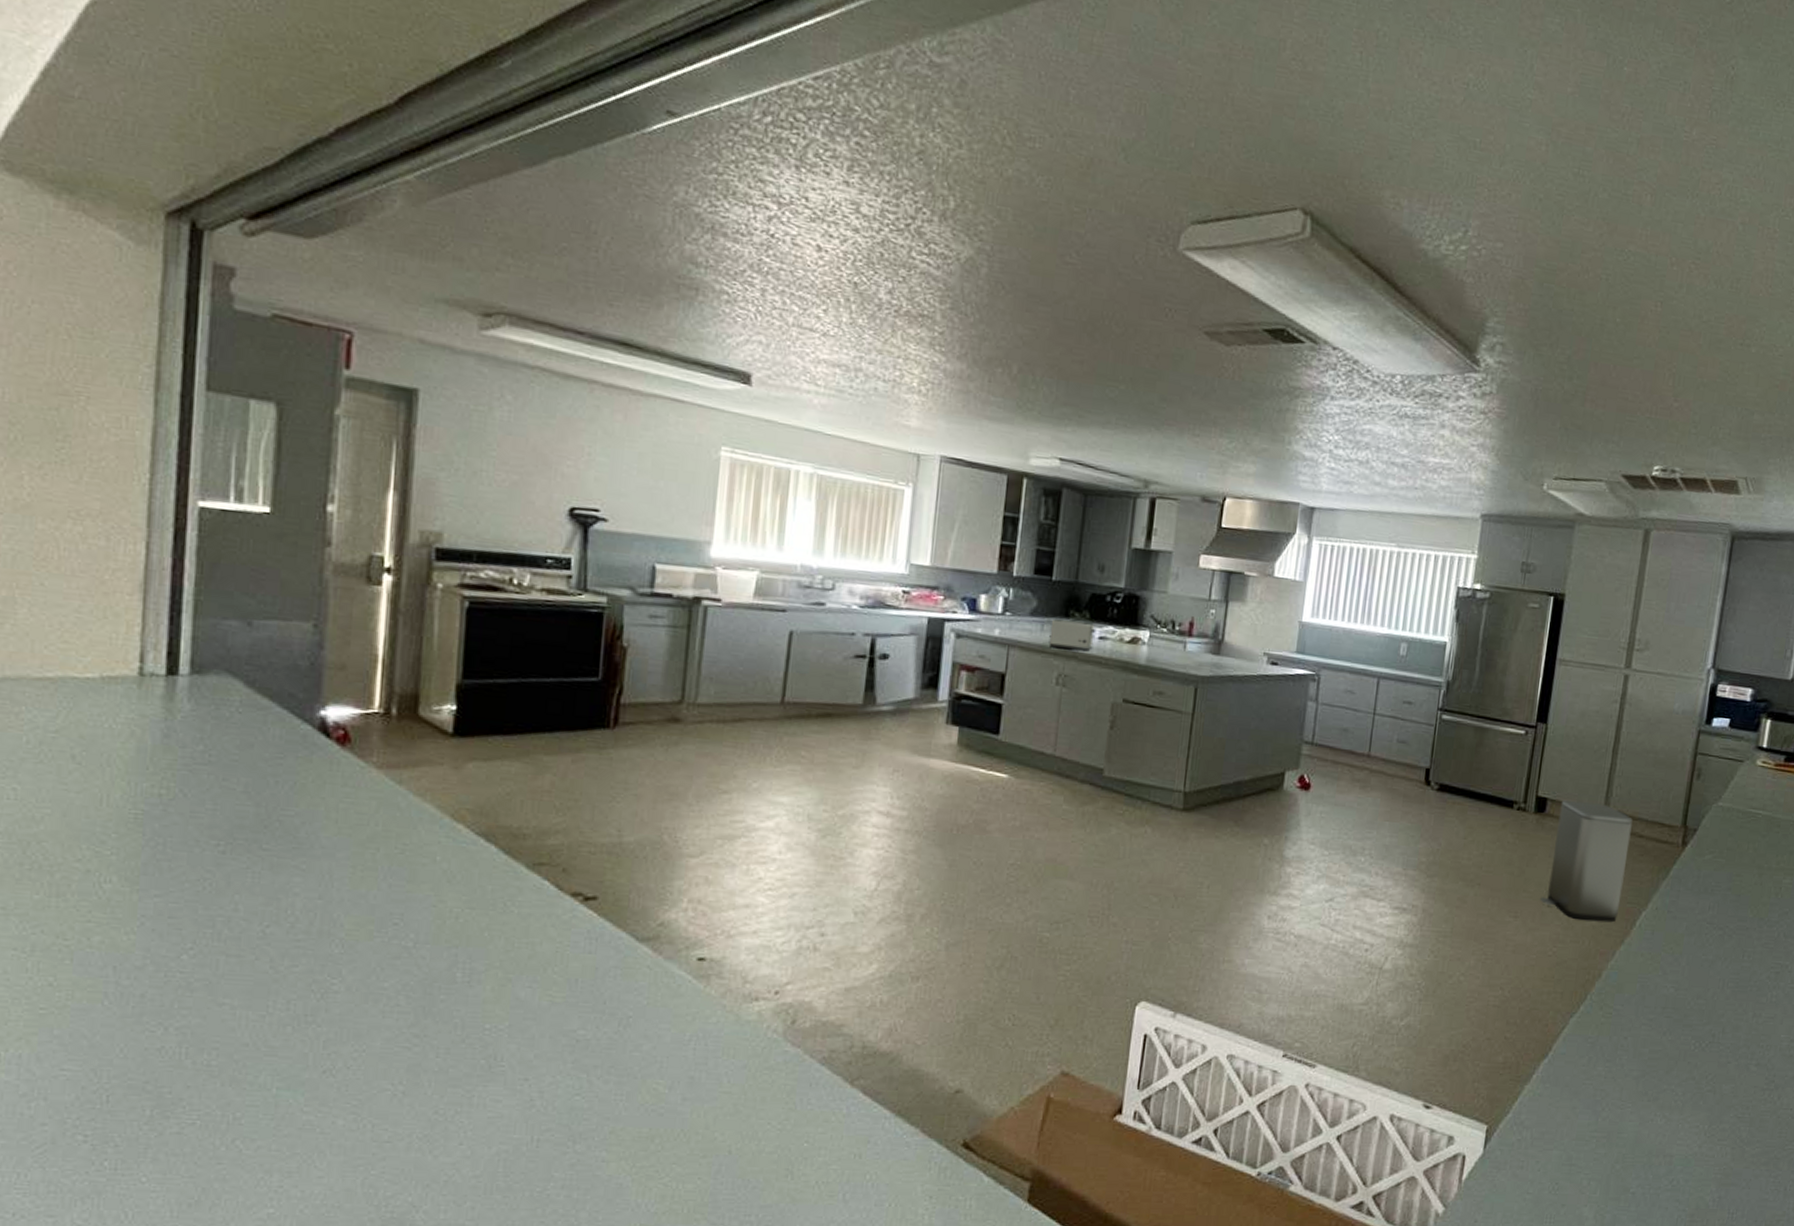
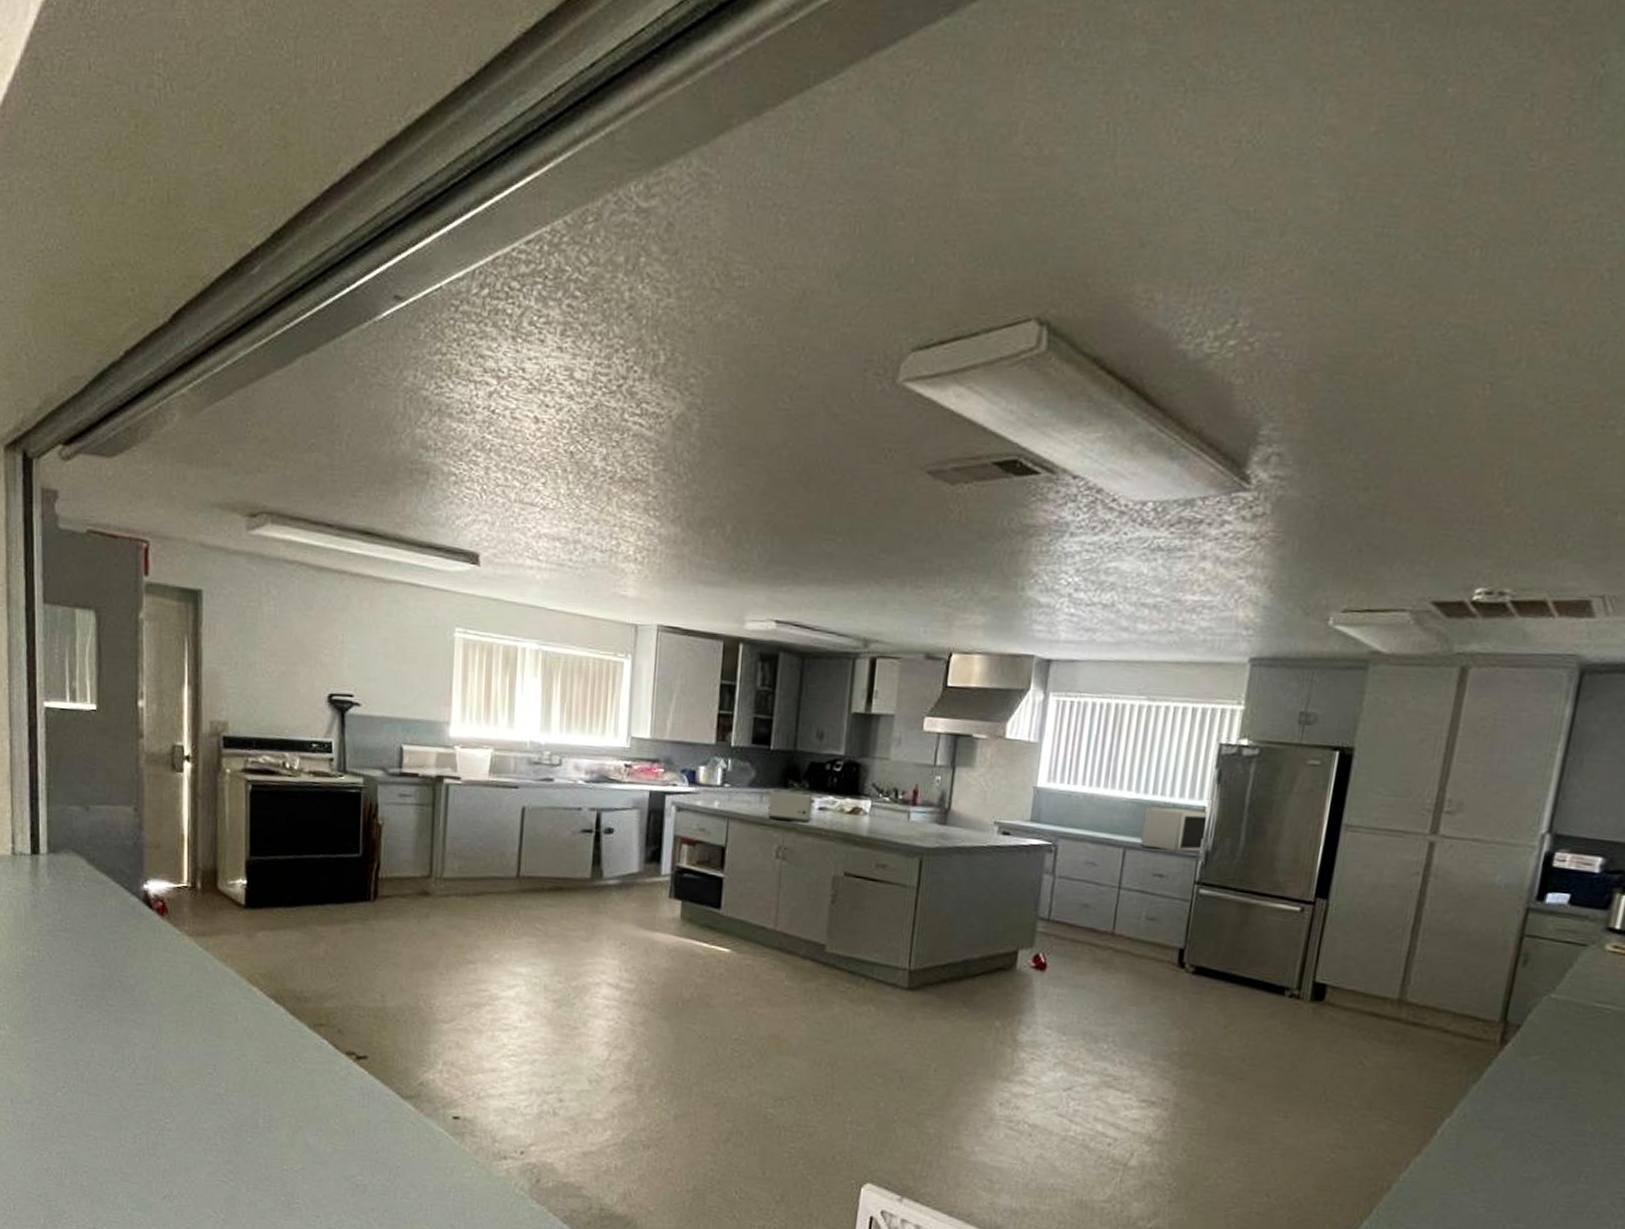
microwave: none [1392,641,1450,683] -> present [1140,806,1210,853]
pedal bin: present [1540,799,1633,923] -> none [1316,986,1436,1129]

